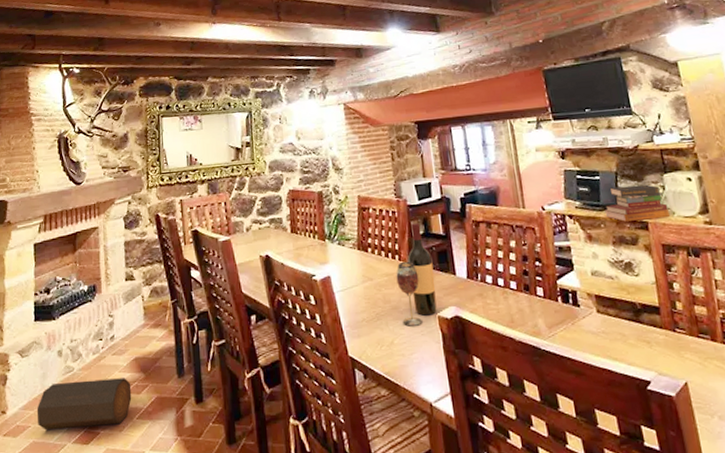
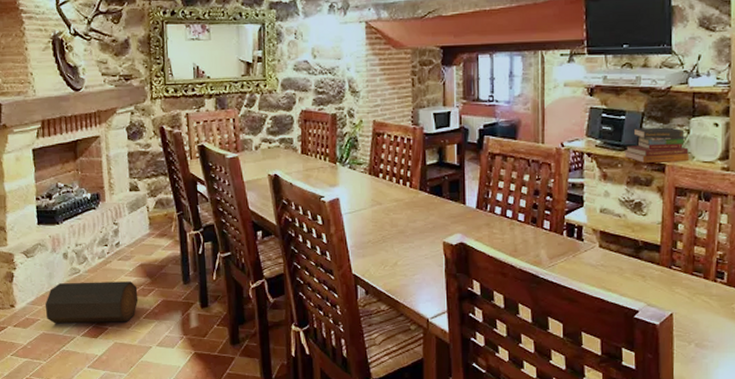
wineglass: present [396,261,422,326] -> none [405,188,428,250]
wine bottle: present [407,223,437,316] -> none [418,151,444,241]

